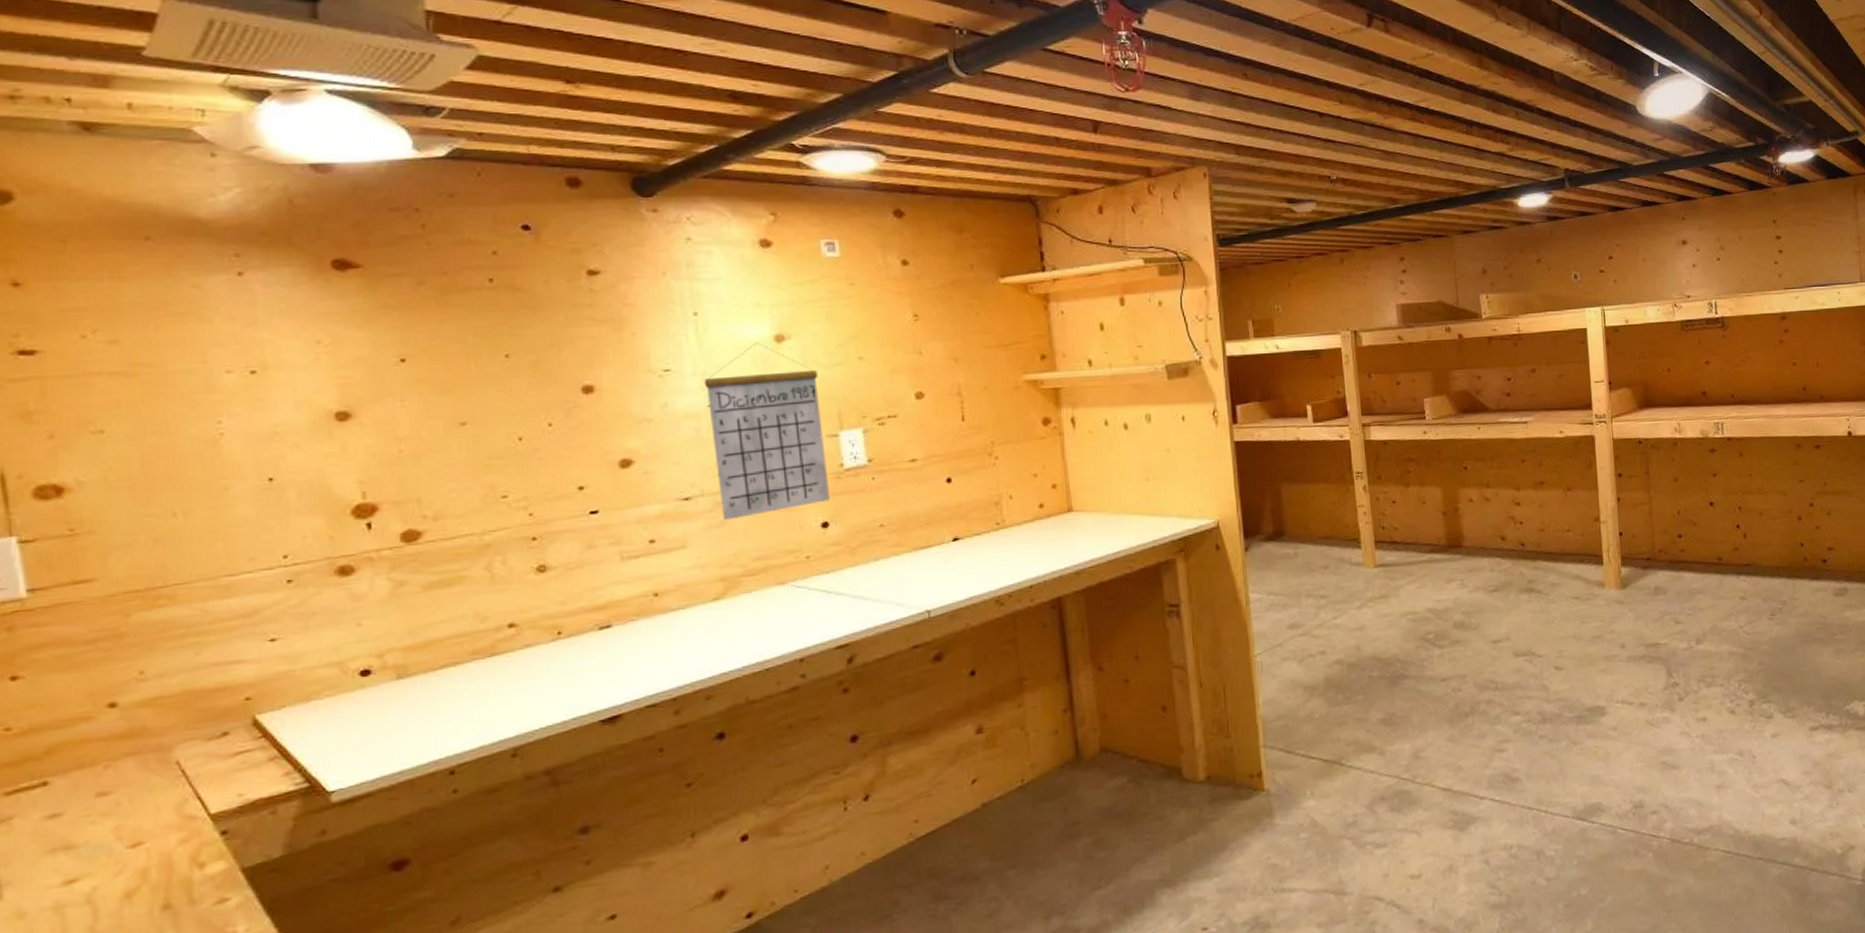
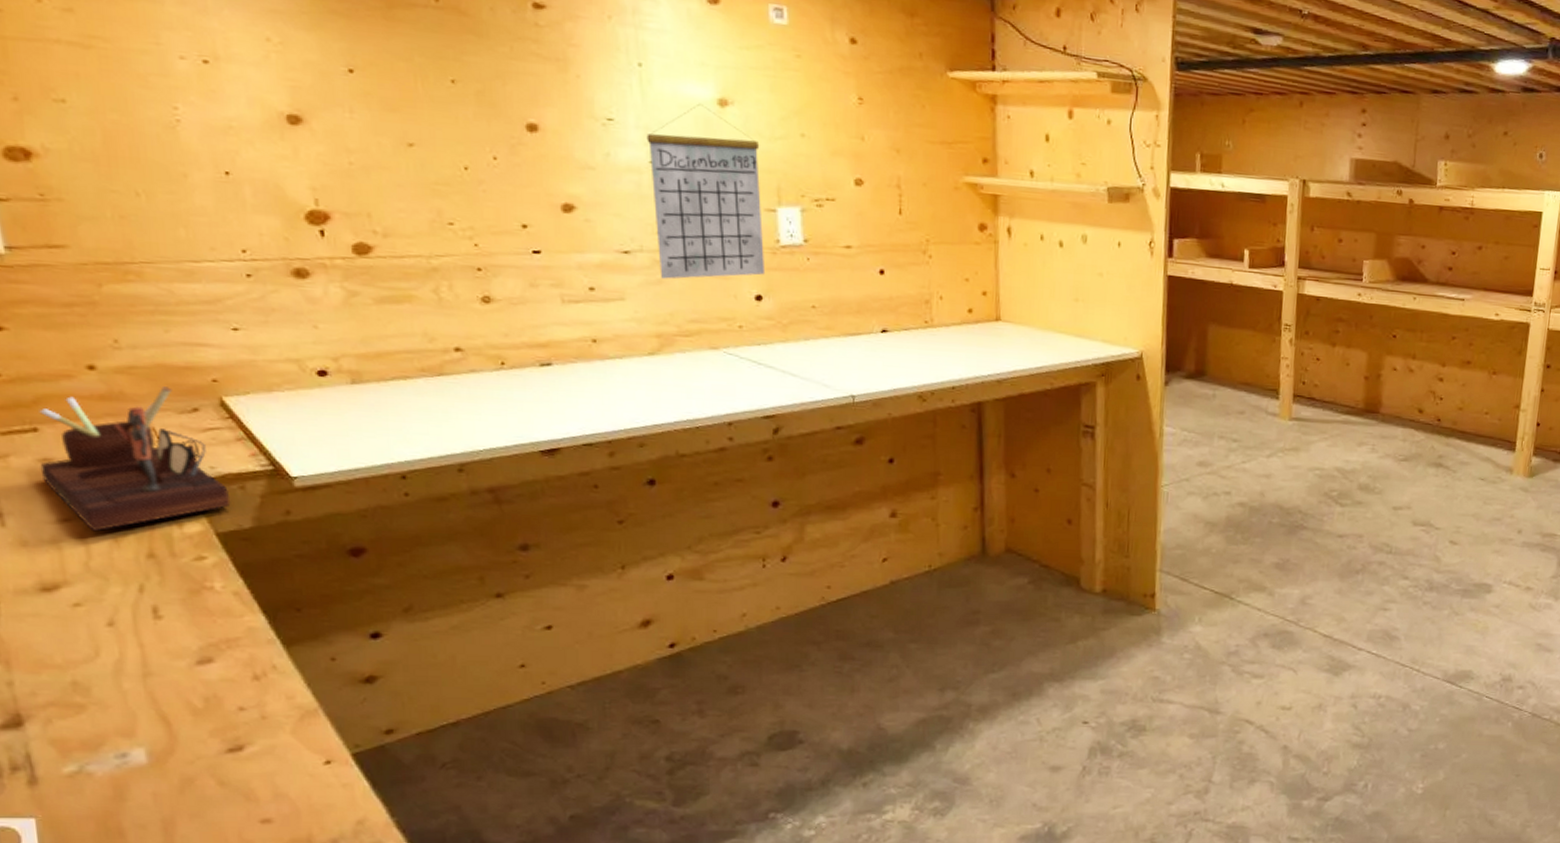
desk organizer: none [47,713,260,890] -> present [39,386,231,532]

